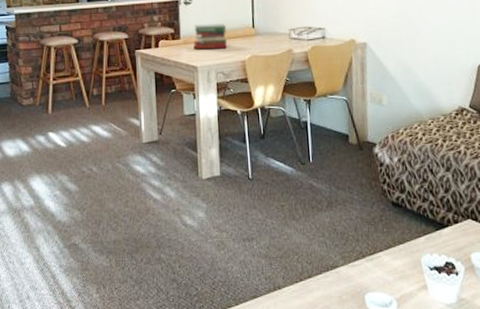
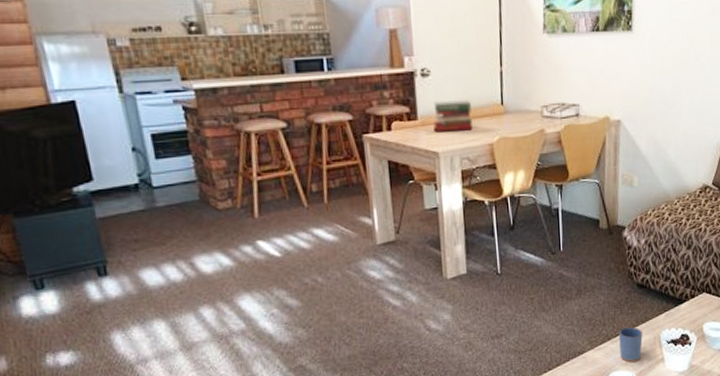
mug: none [374,246,401,284] -> present [619,326,643,362]

